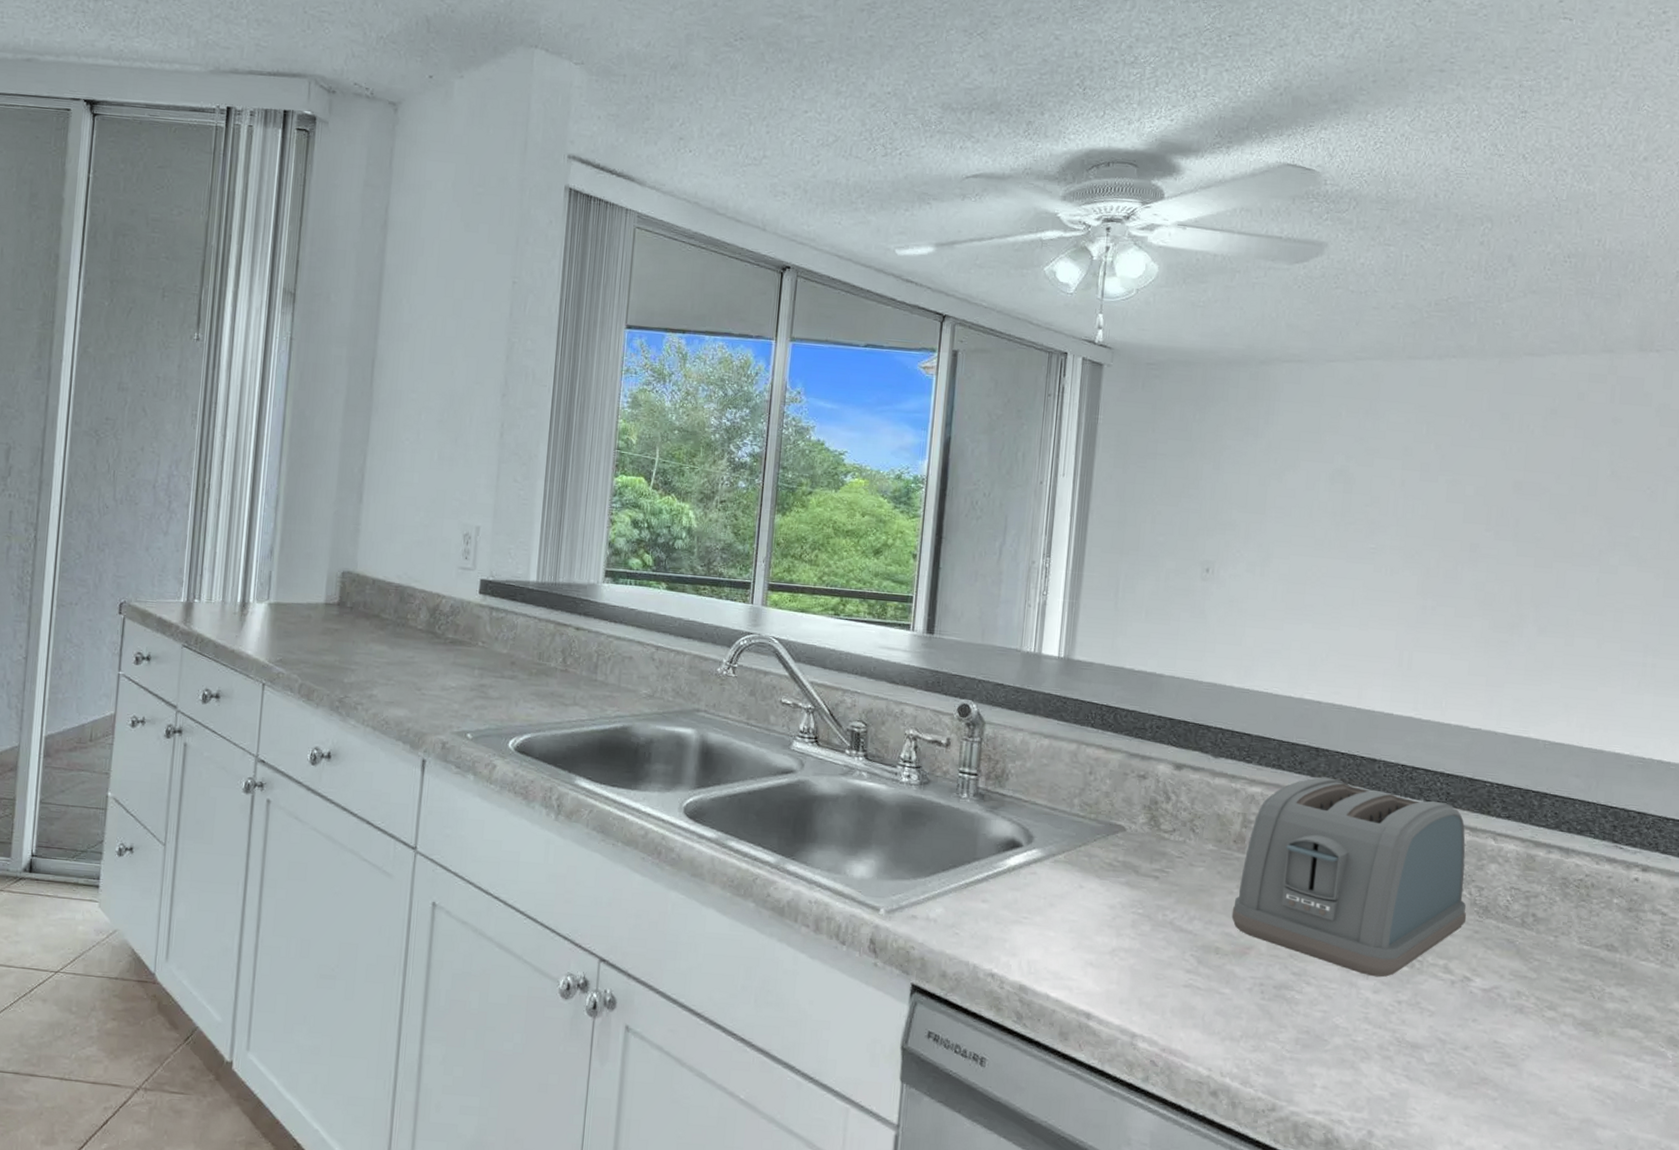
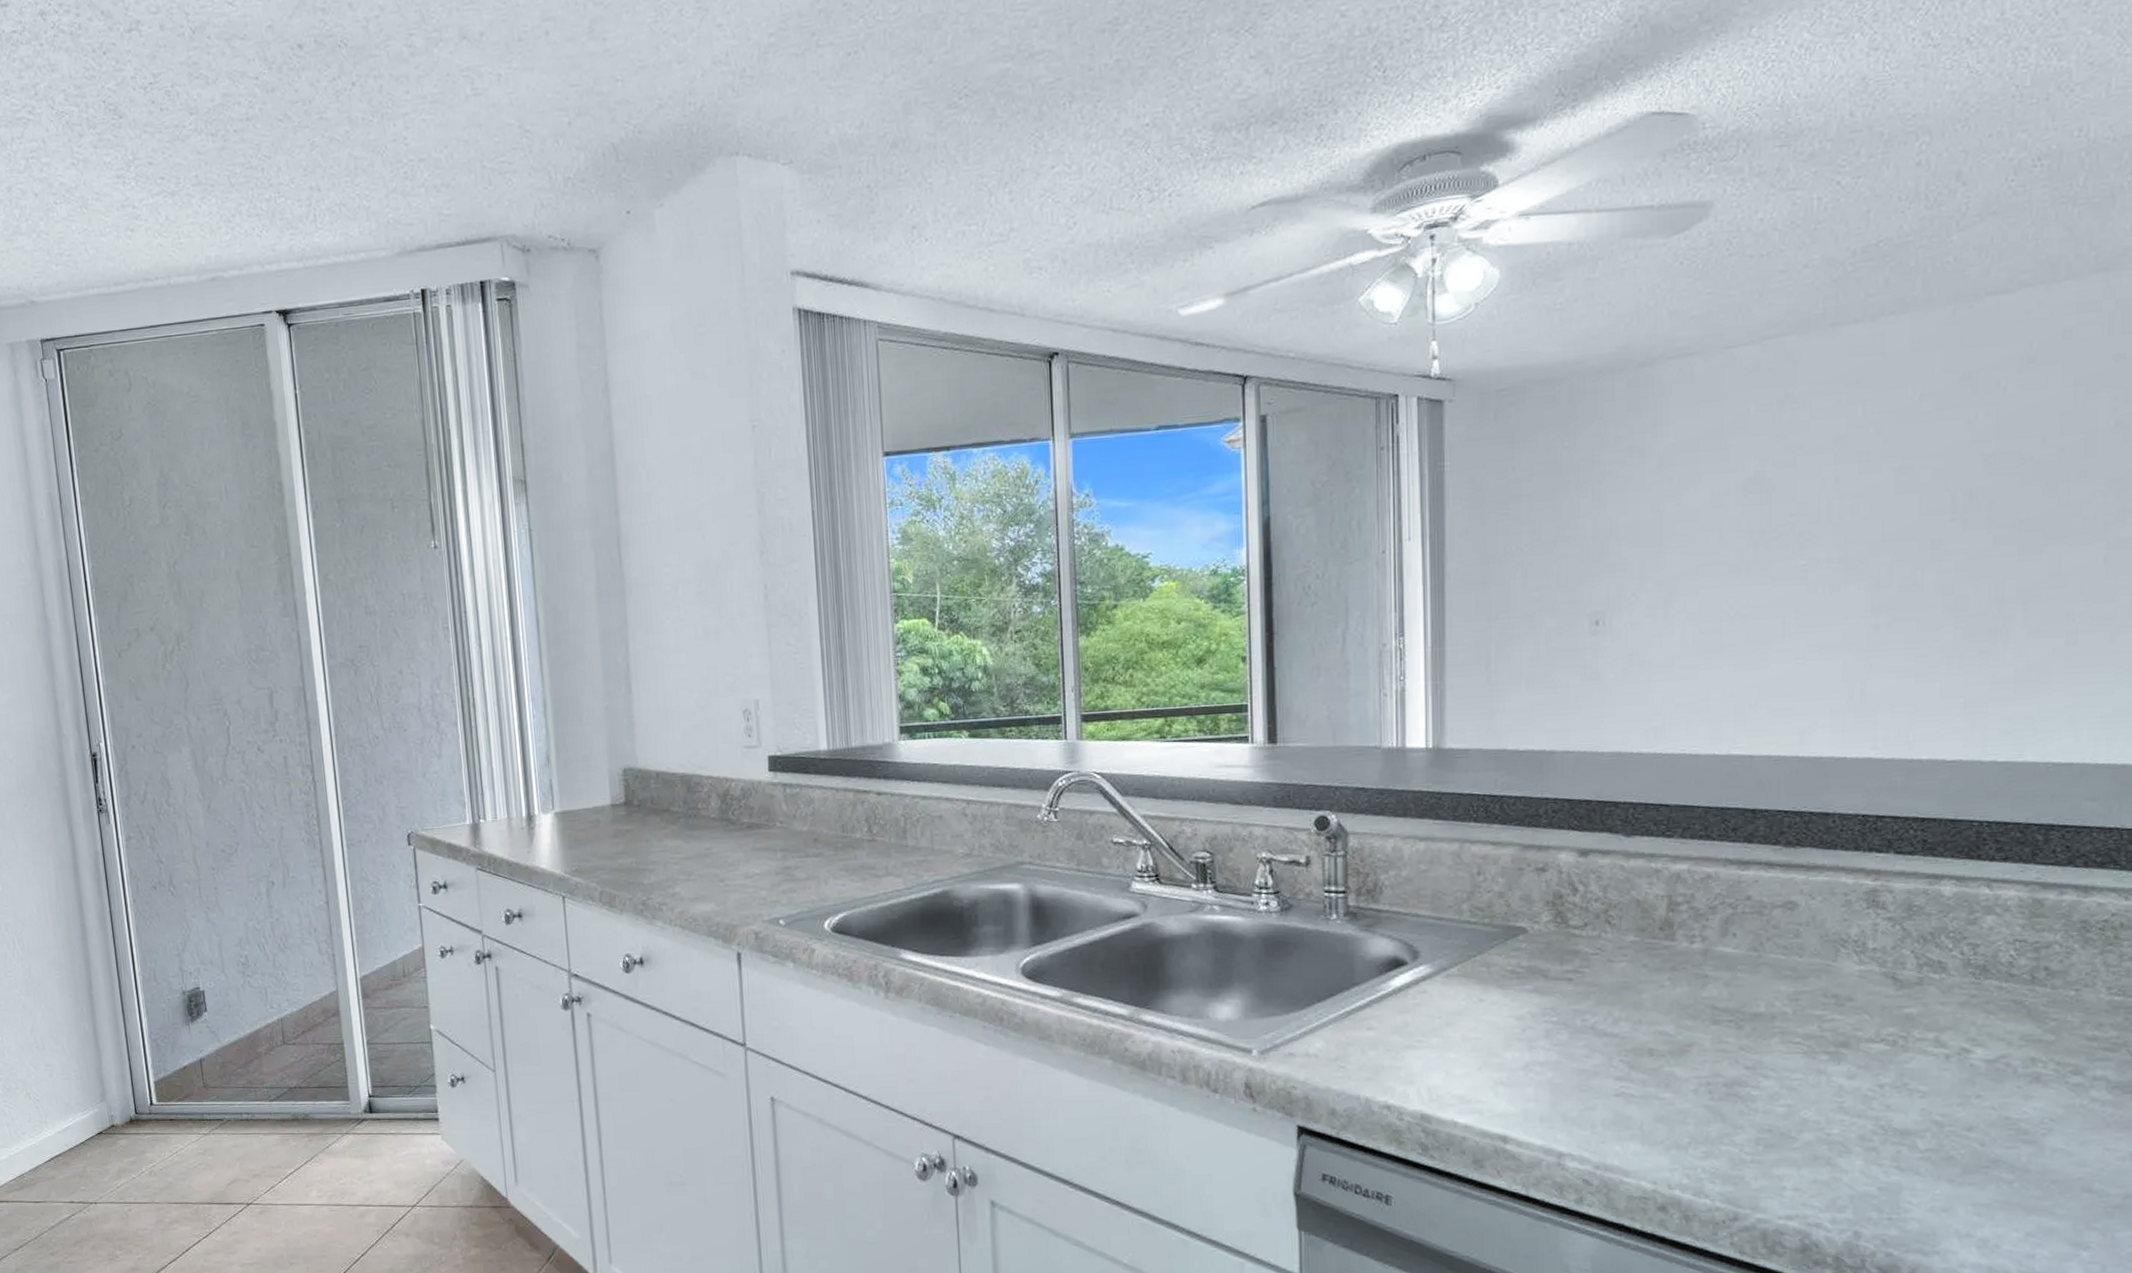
toaster: present [1231,776,1467,978] -> none [1665,841,1960,1061]

